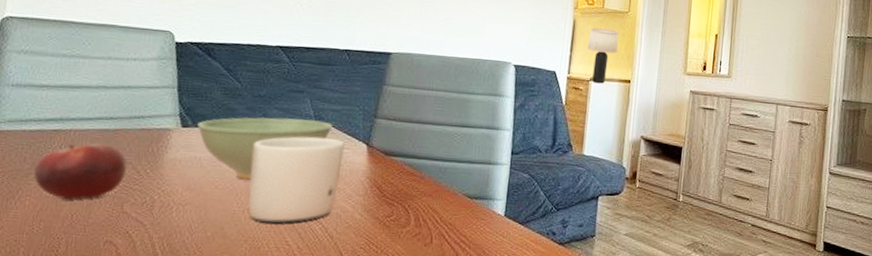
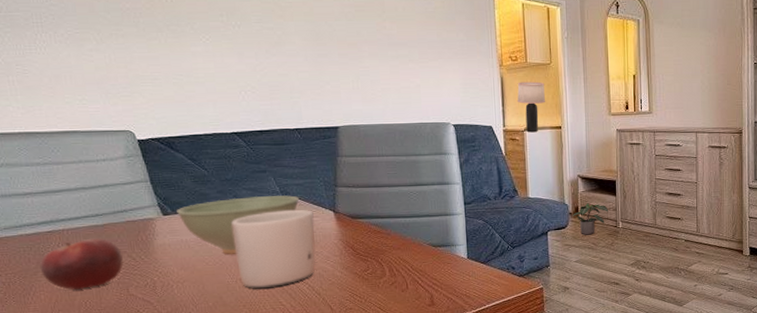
potted plant: none [628,169,670,207] -> present [572,203,609,236]

